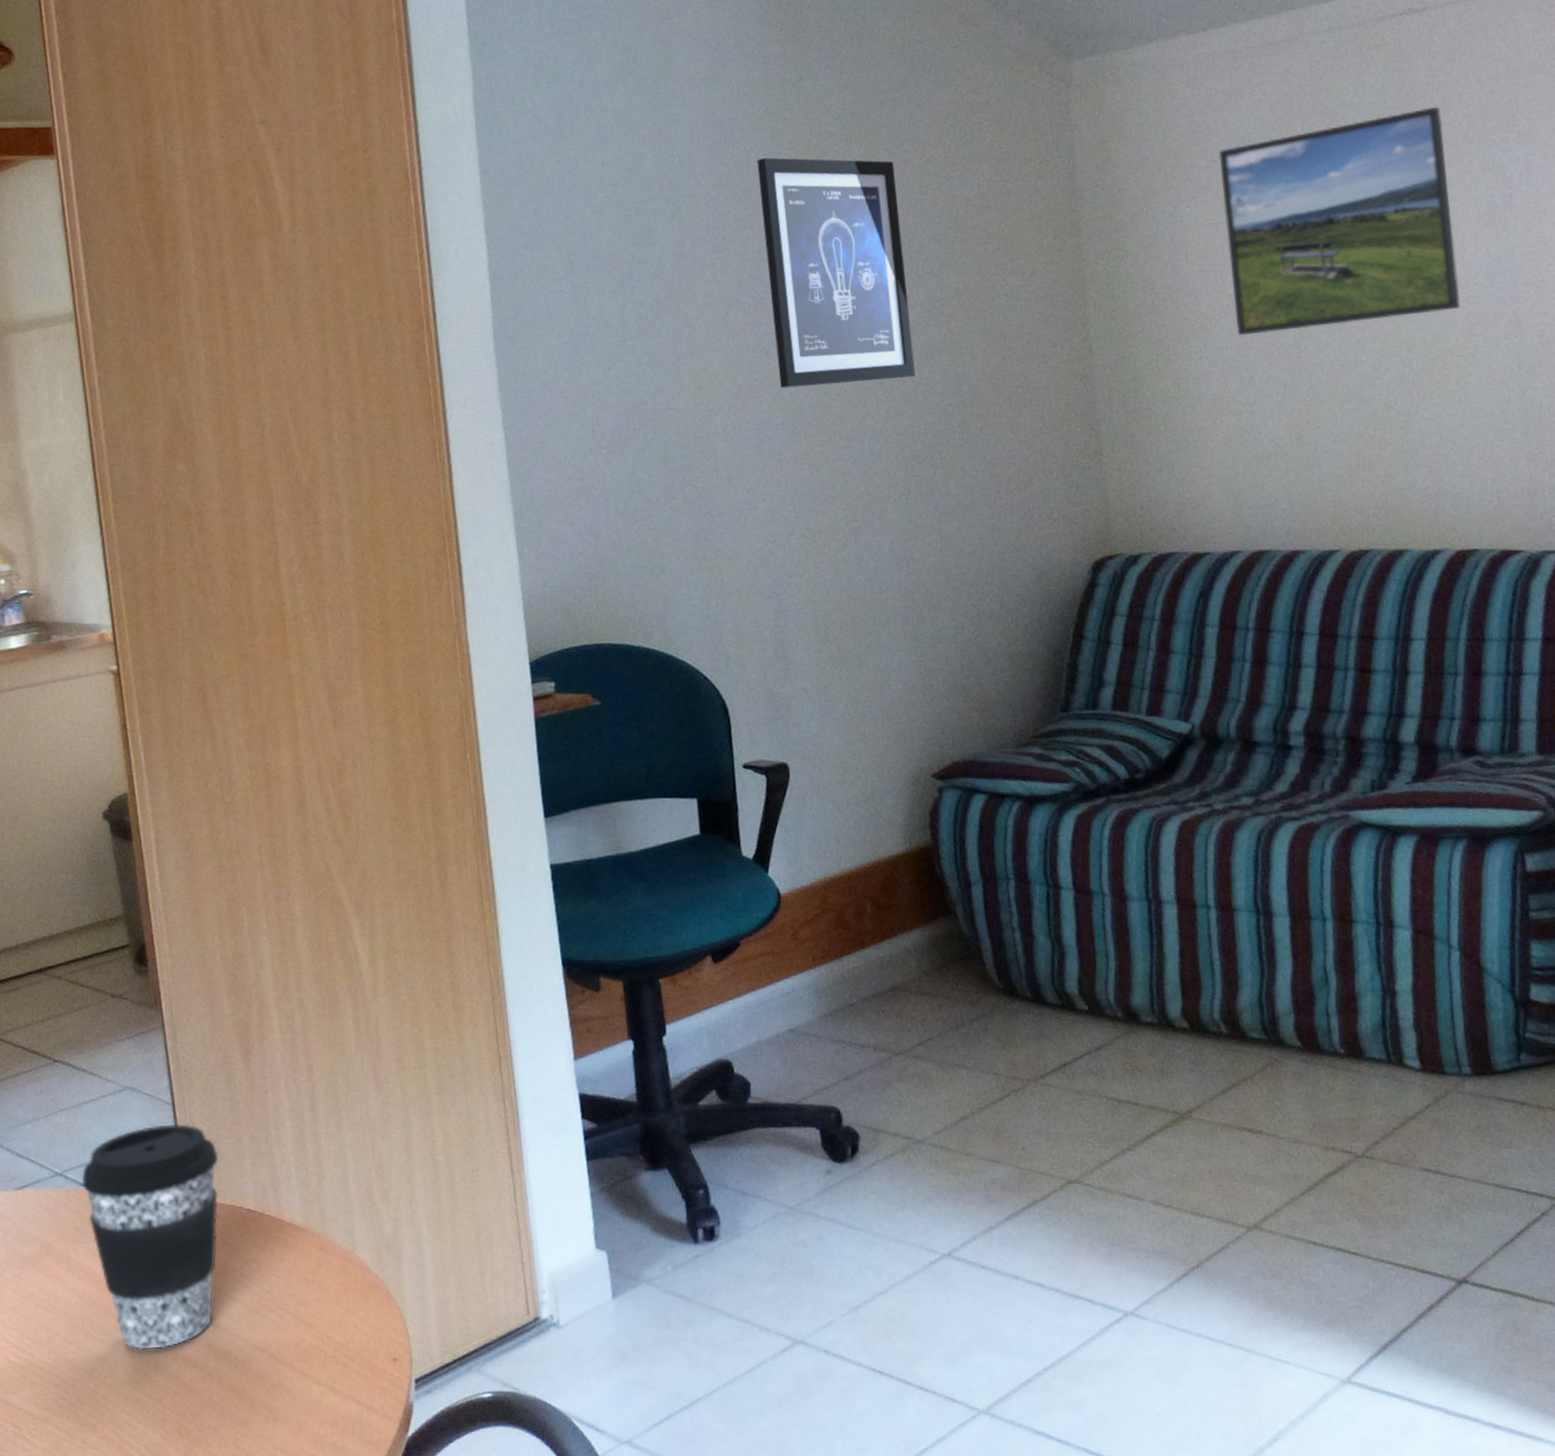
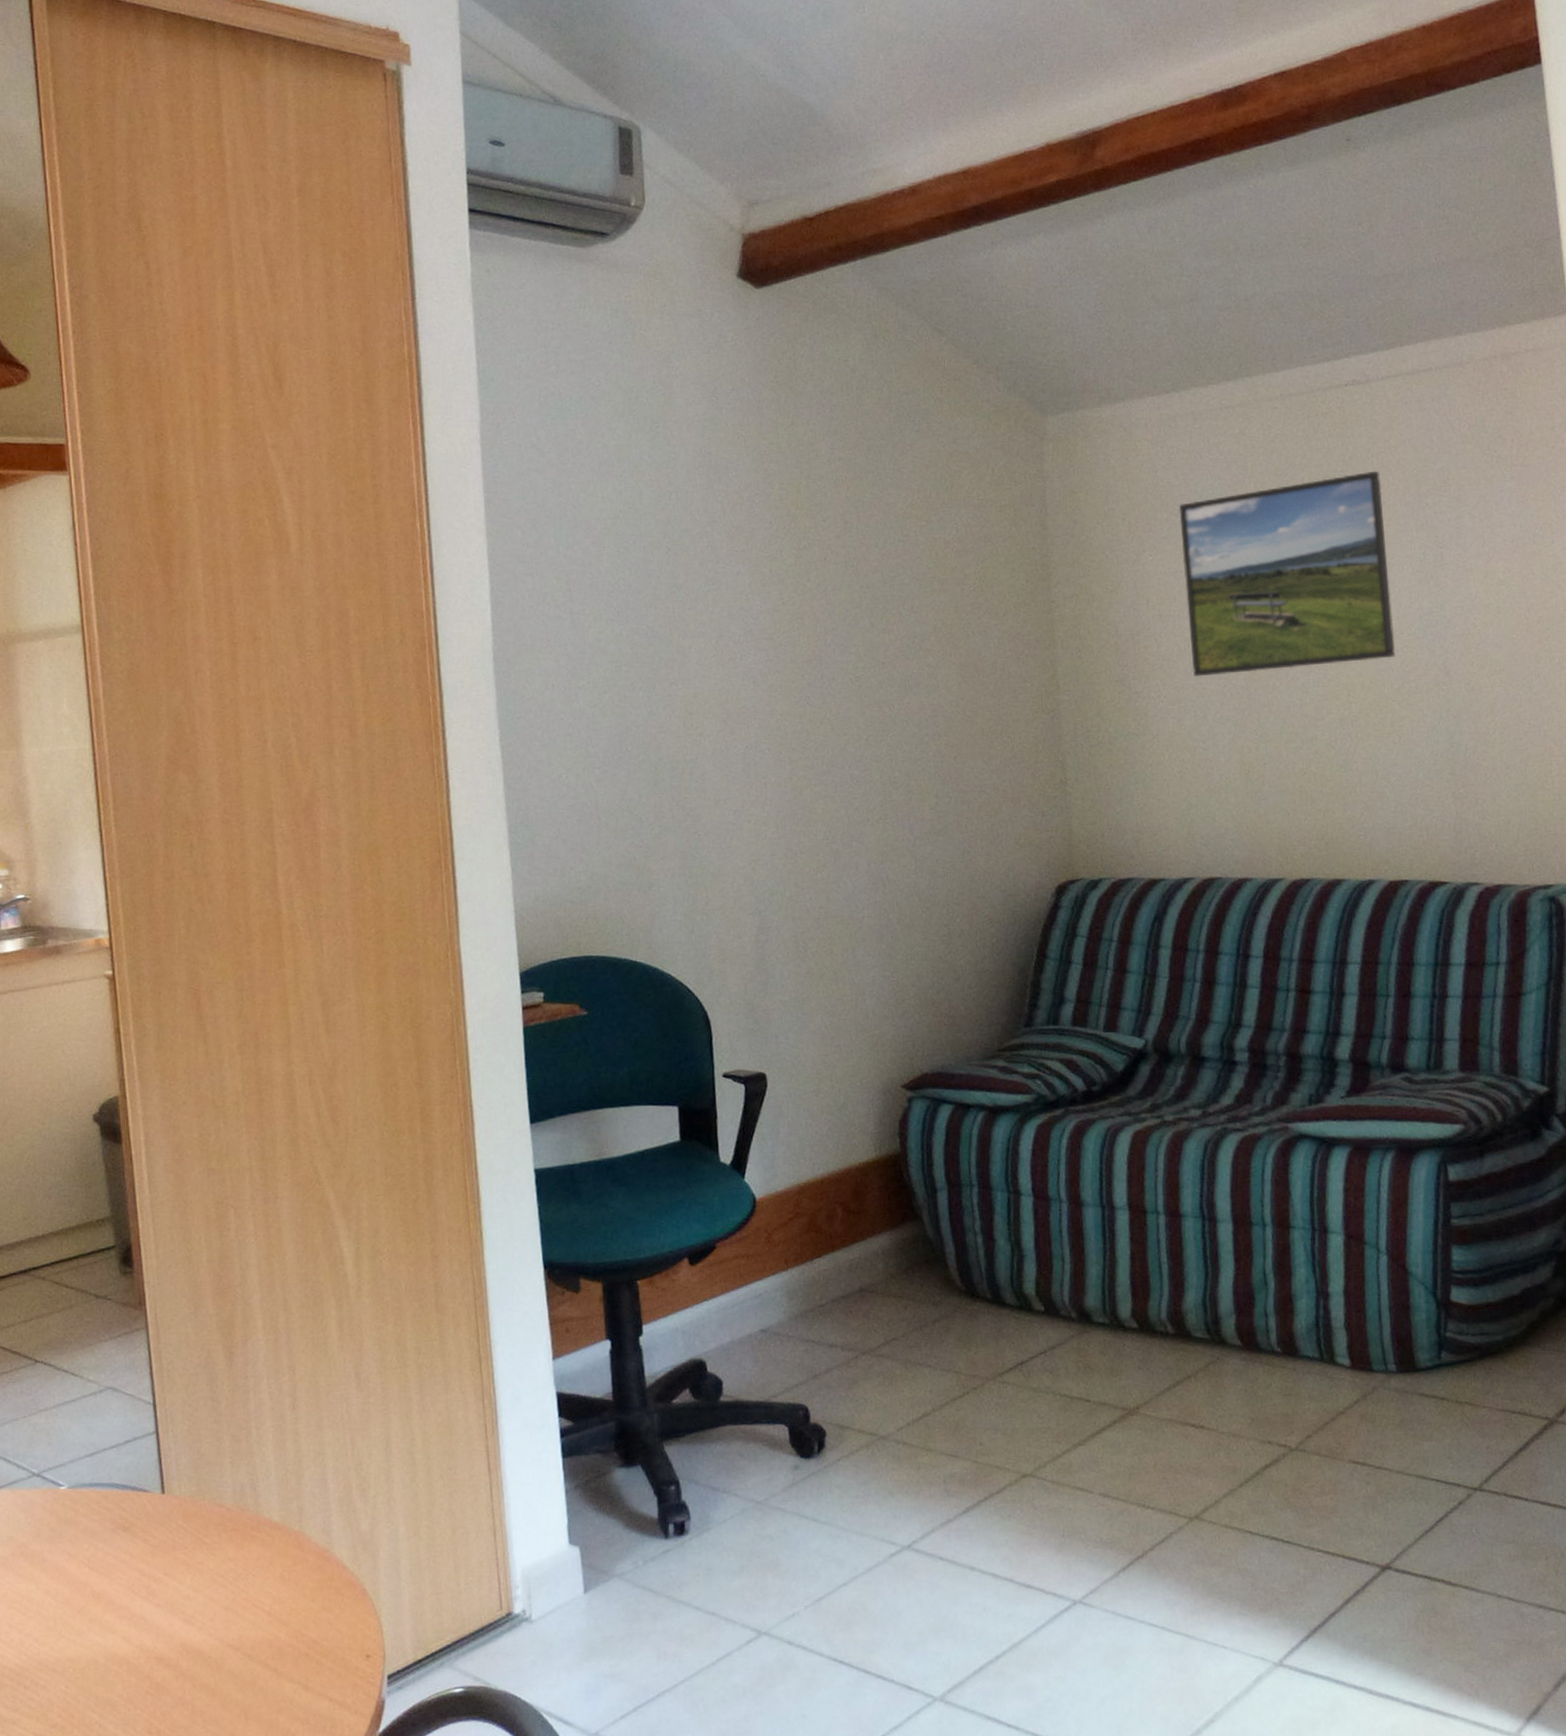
coffee cup: present [80,1123,219,1350] -> none [58,1423,198,1650]
wall art: present [757,157,915,389] -> none [749,497,894,716]

